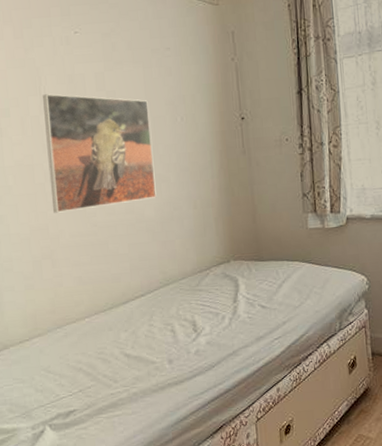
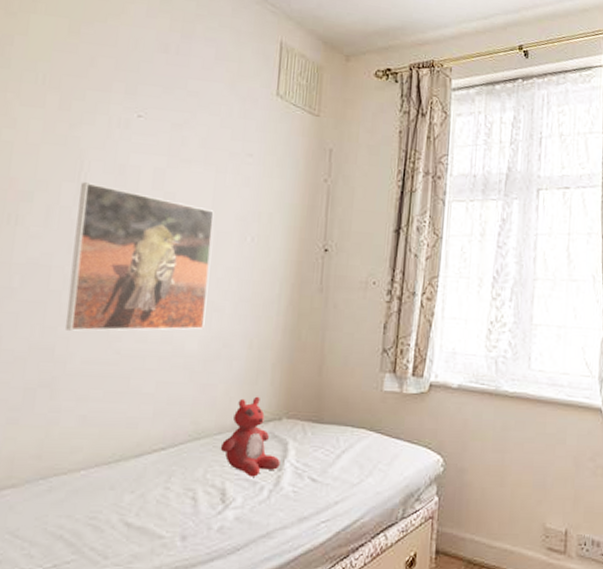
stuffed bear: none [185,245,234,310] -> present [220,396,280,477]

